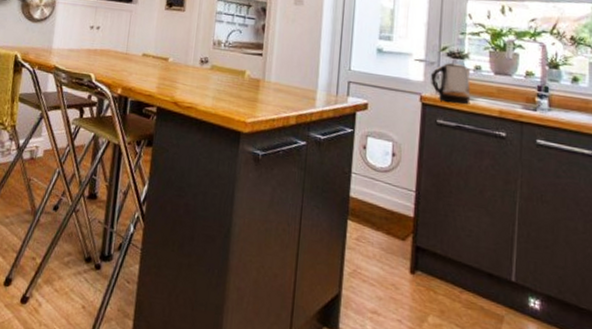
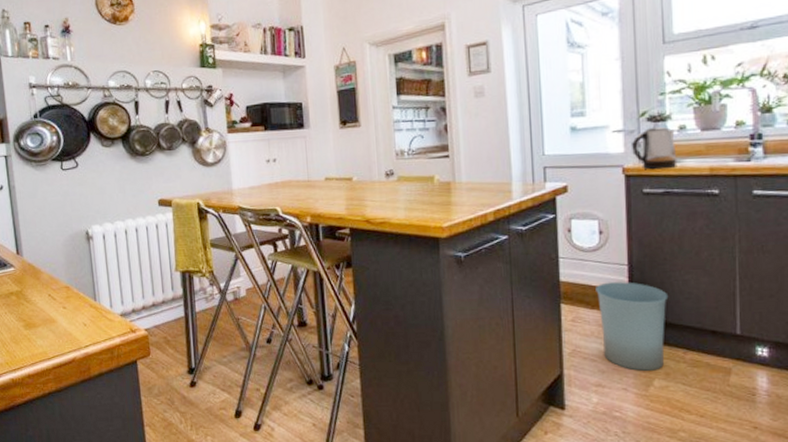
waste bin: none [382,205,451,306] -> present [596,282,669,371]

